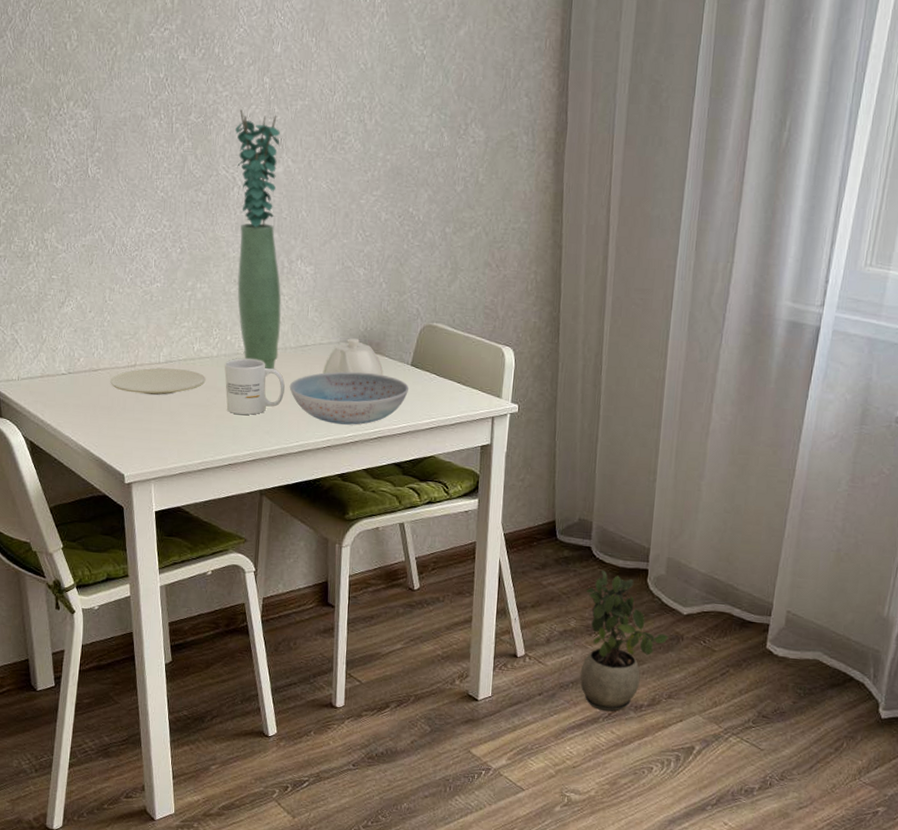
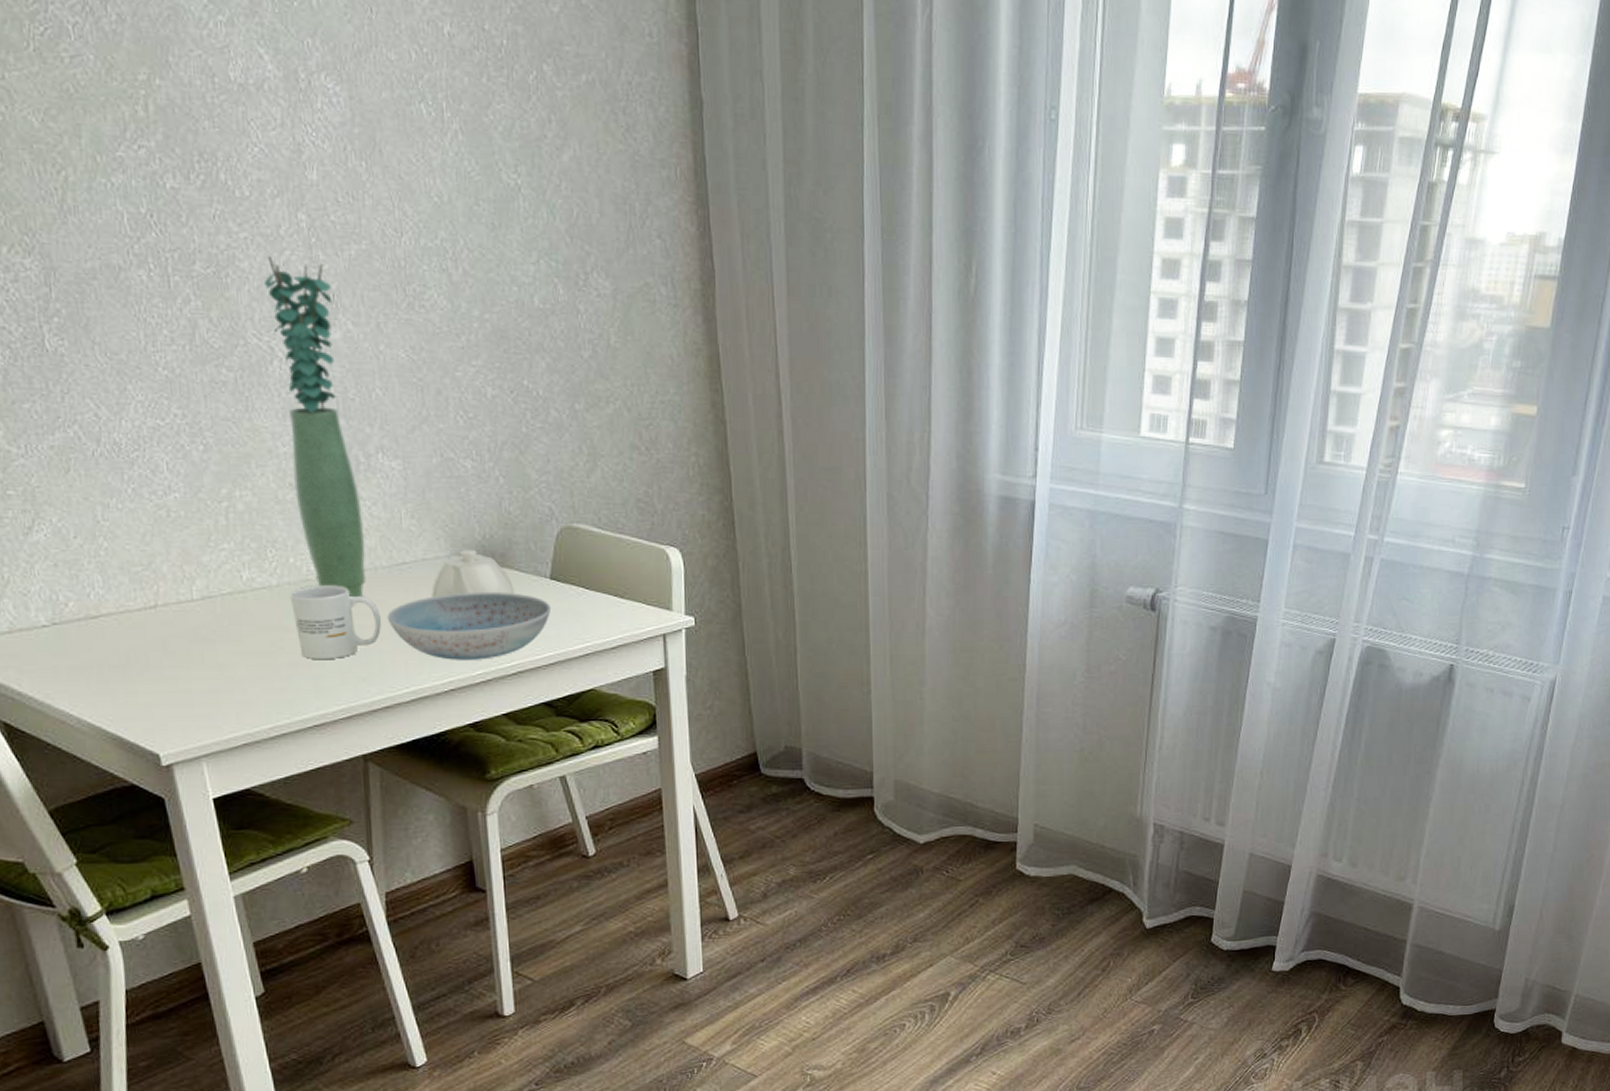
plate: present [109,368,206,395] -> none [118,606,266,644]
potted plant: present [579,569,668,712] -> none [803,803,906,969]

